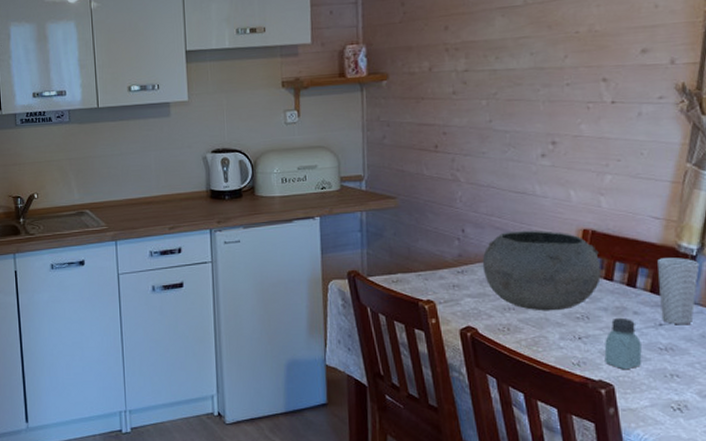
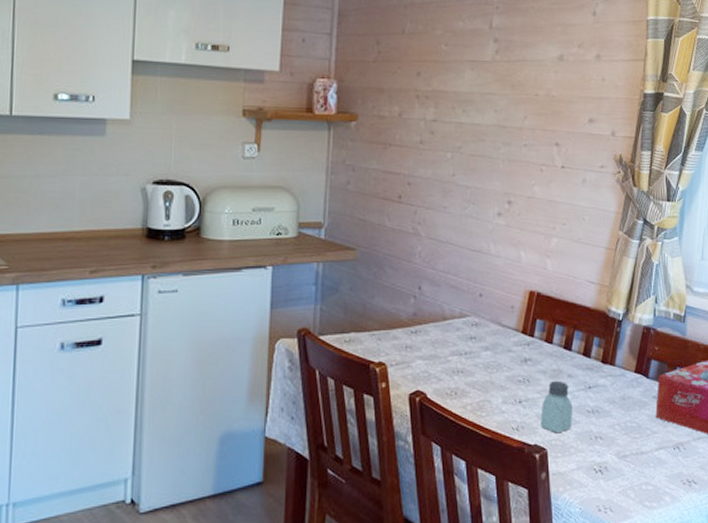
bowl: present [482,230,602,311] -> none [436,290,543,374]
cup: present [657,257,700,325] -> none [591,322,624,388]

